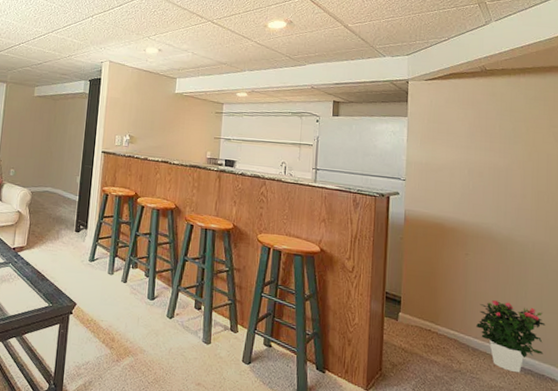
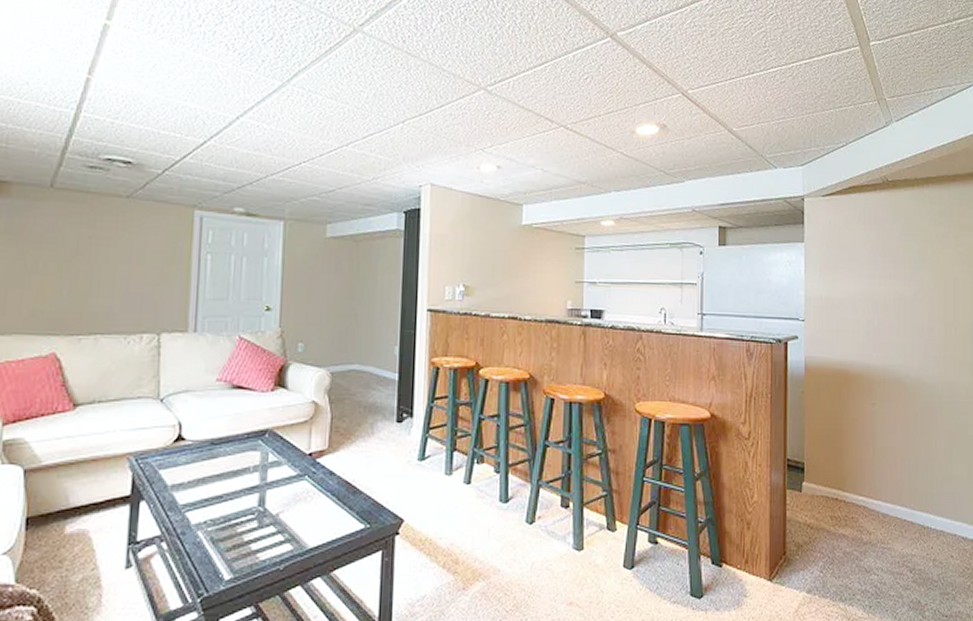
potted flower: present [476,300,546,373] -> none [886,455,957,536]

